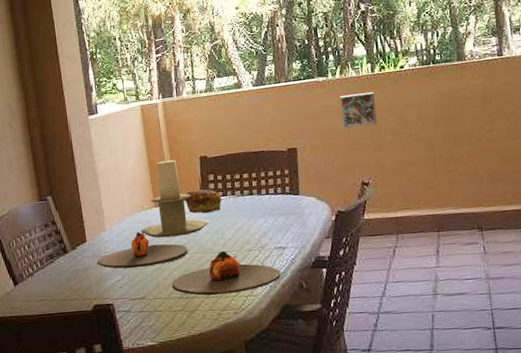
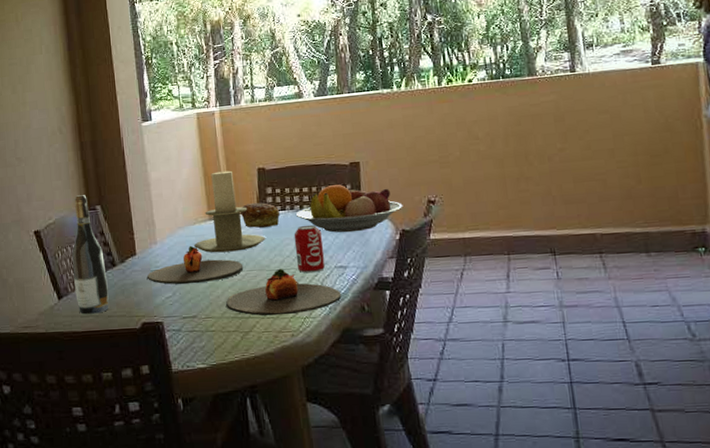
wine bottle: none [25,186,62,299] -> present [72,195,109,314]
beverage can: none [235,208,265,255] -> present [294,224,325,274]
fruit bowl: none [236,169,339,216] -> present [295,184,403,233]
decorative tile: present [340,92,377,129] -> none [405,106,444,143]

